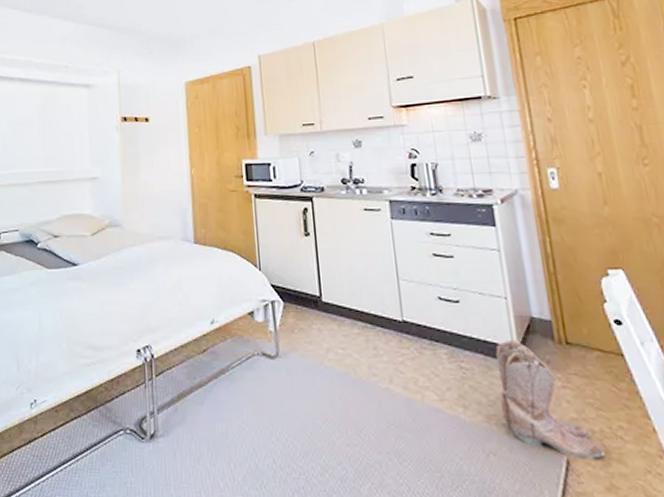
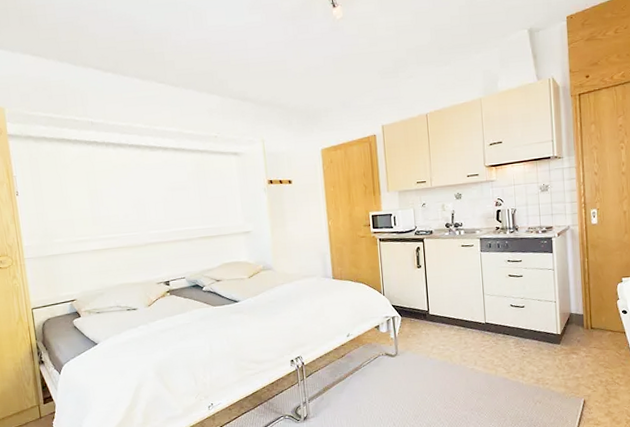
boots: present [495,339,604,459] -> none [546,328,606,399]

